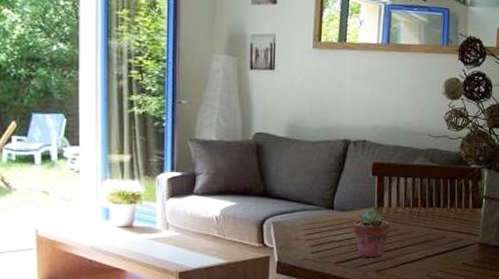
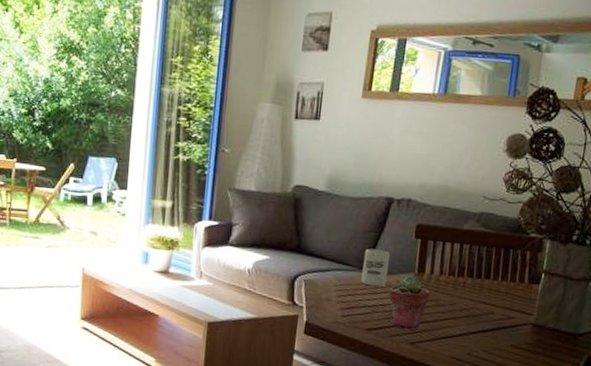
cup: none [326,188,352,223] -> present [361,248,391,287]

